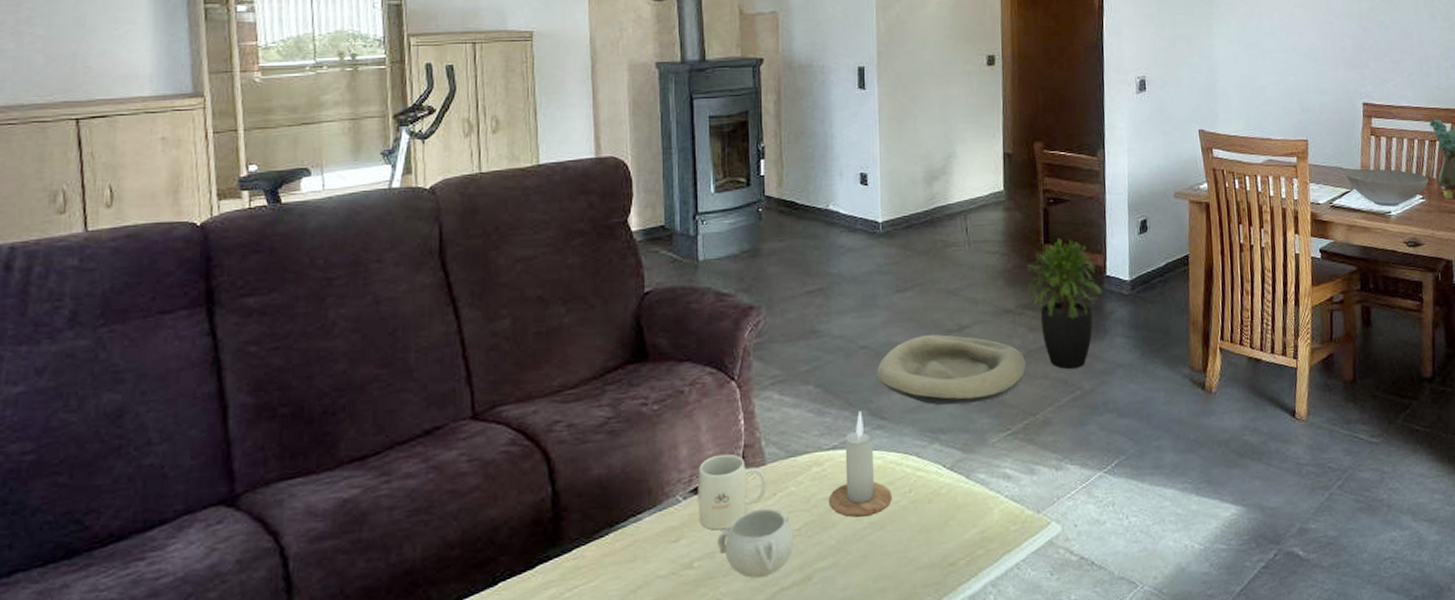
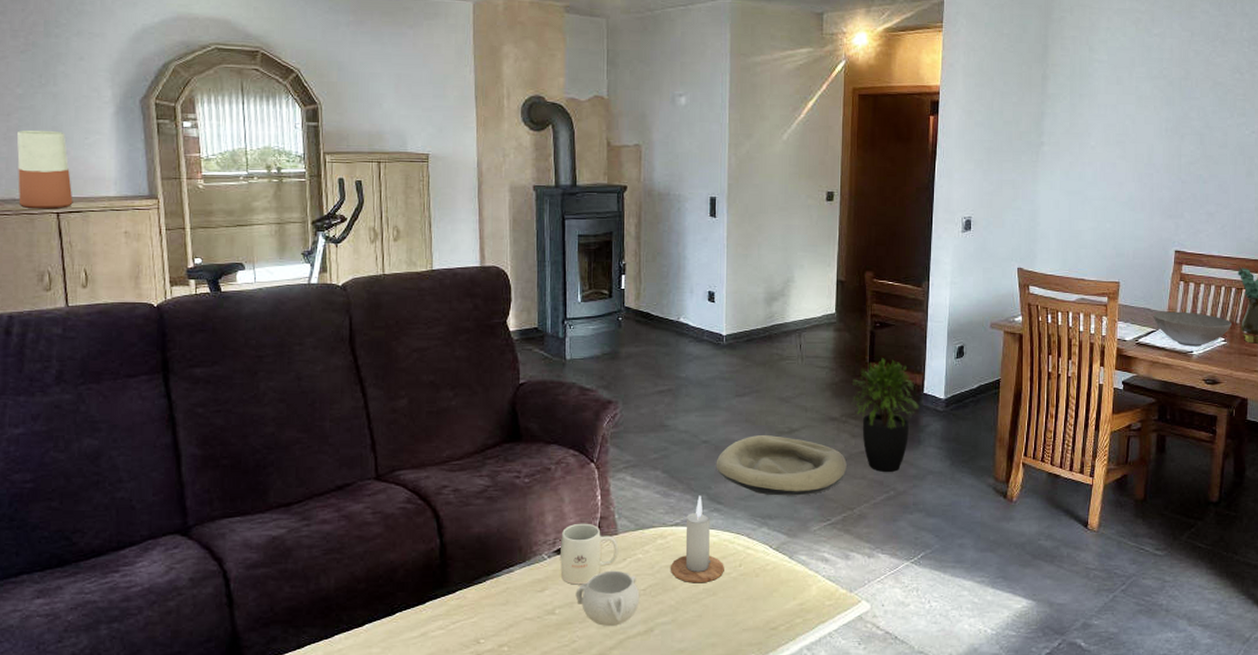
vase: none [27,21,98,116] -> present [16,130,73,210]

